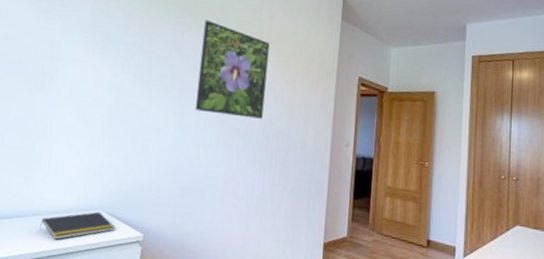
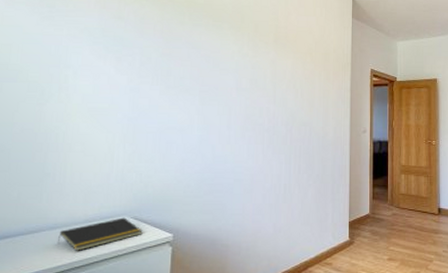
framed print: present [195,20,270,119] -> none [217,21,287,113]

